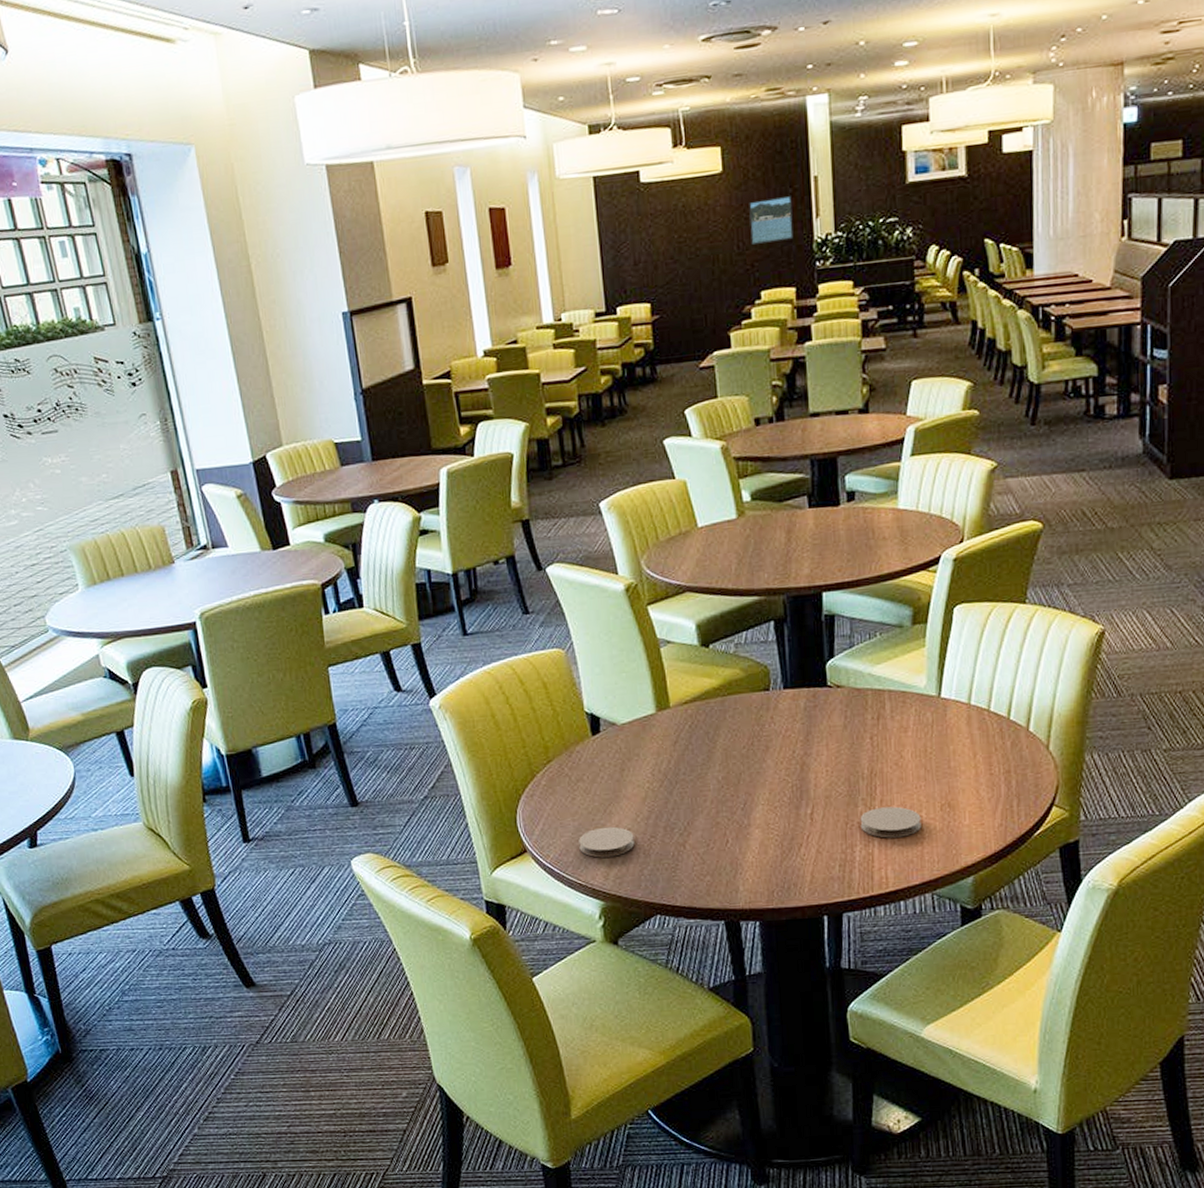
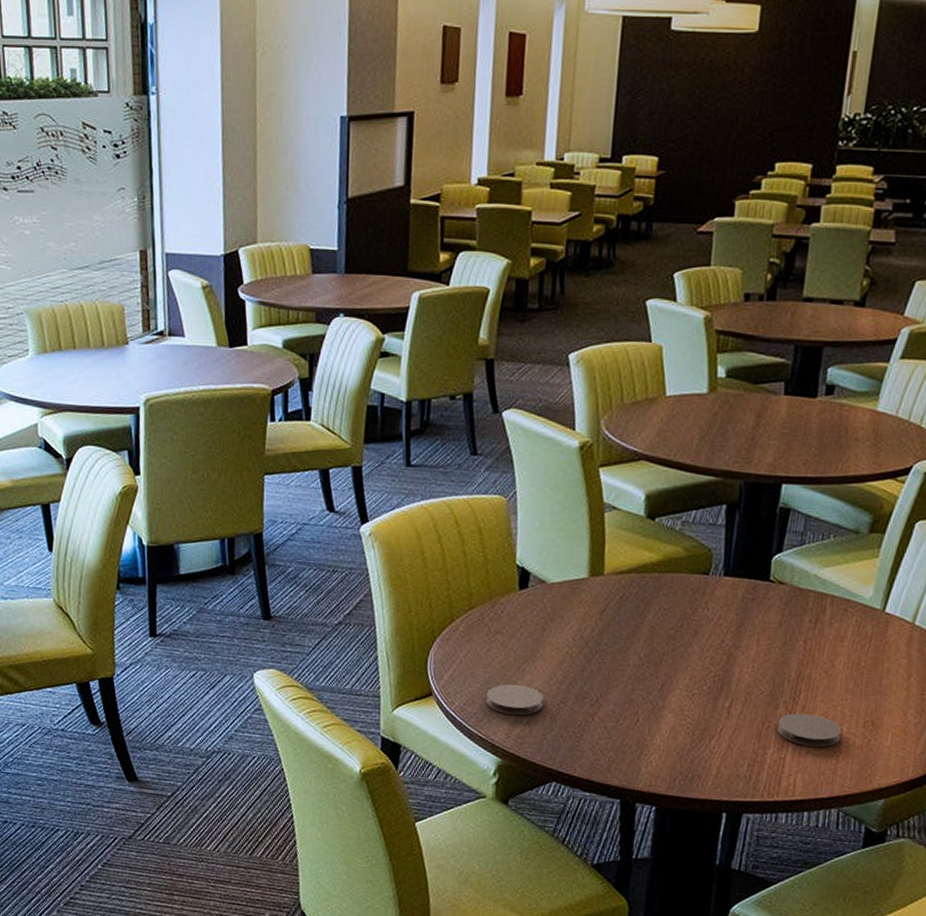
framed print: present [749,195,794,246] -> none [774,67,826,114]

